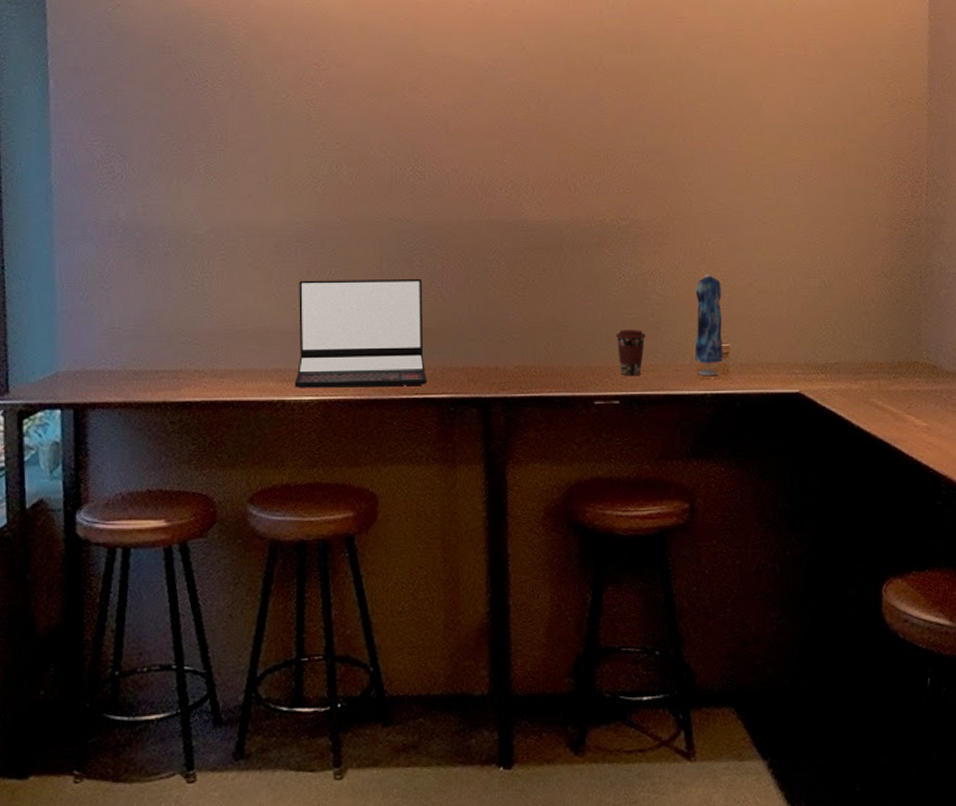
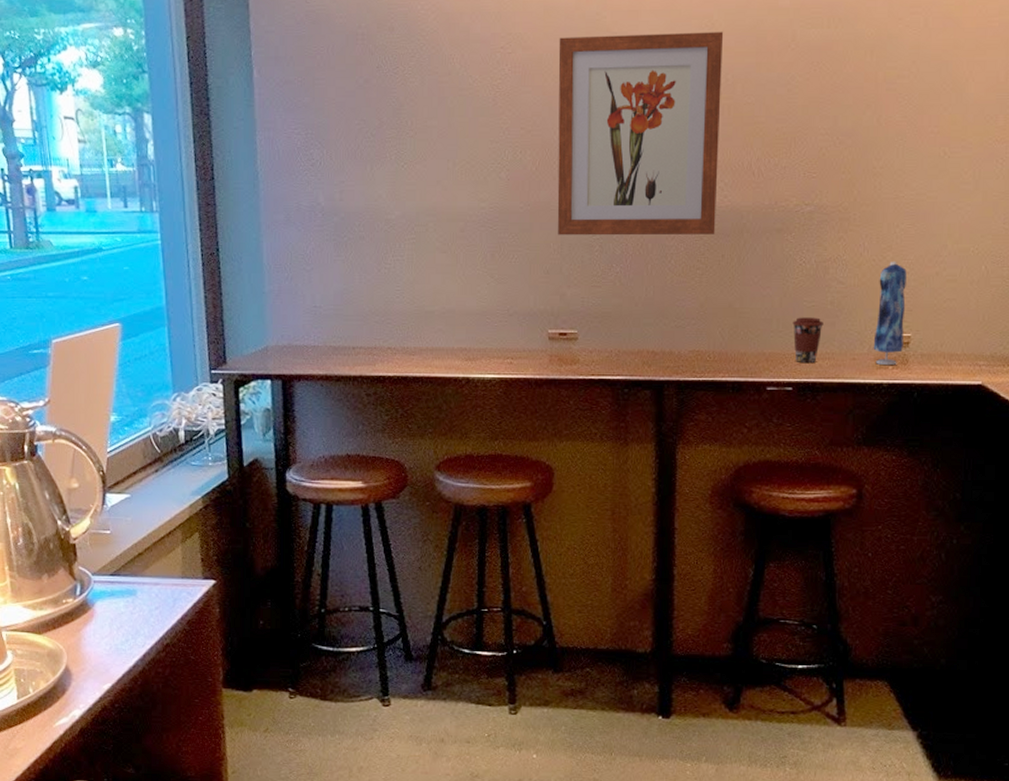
laptop: present [294,278,427,388] -> none [478,263,603,367]
wall art: none [373,54,536,250] -> present [557,31,724,236]

